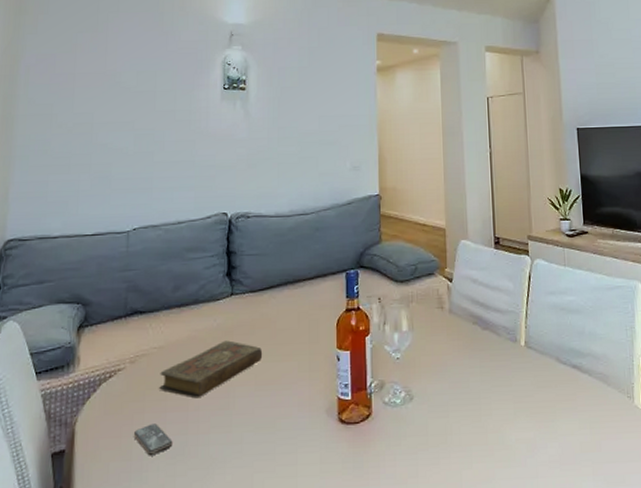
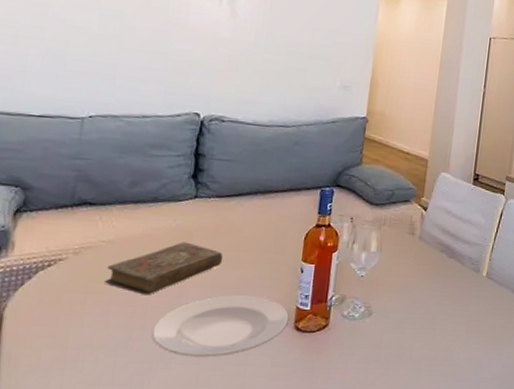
mobile phone: present [133,423,173,456] -> none [71,316,115,347]
plate: none [205,389,332,460] -> present [151,294,289,357]

